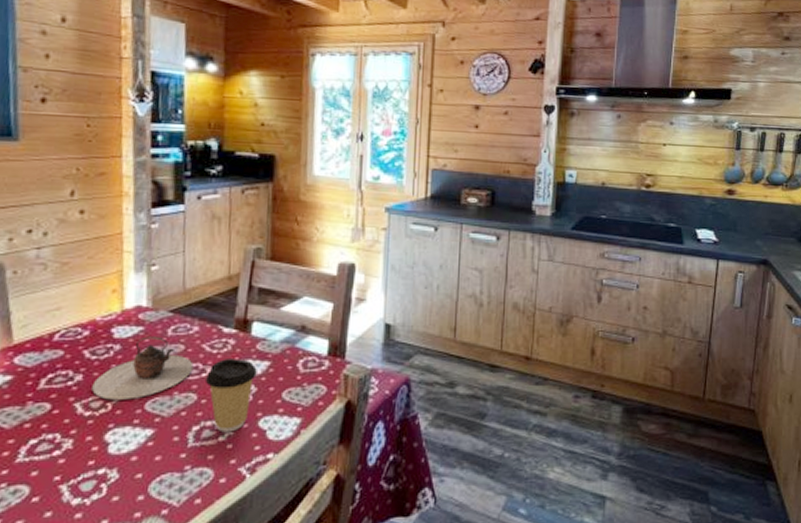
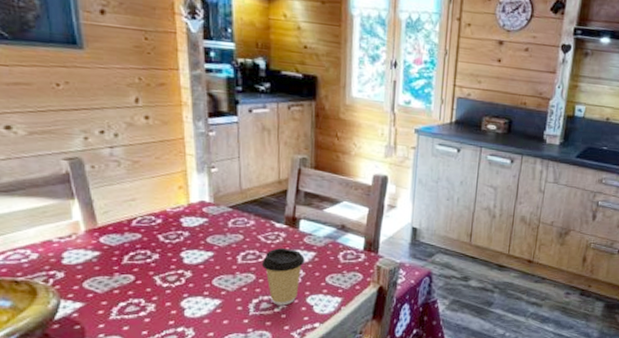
teapot: present [92,336,194,400] -> none [167,226,251,276]

